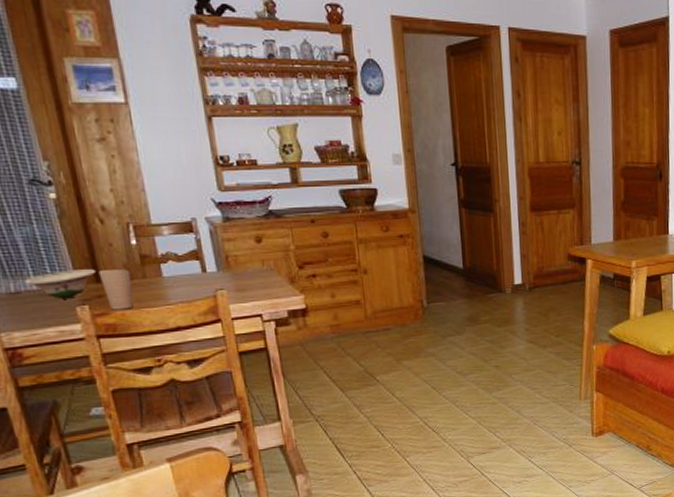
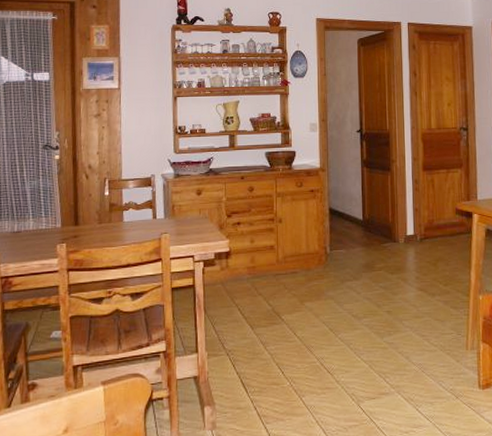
bowl: present [25,269,96,299] -> none [26,214,76,238]
cup: present [98,269,134,310] -> none [77,215,100,248]

